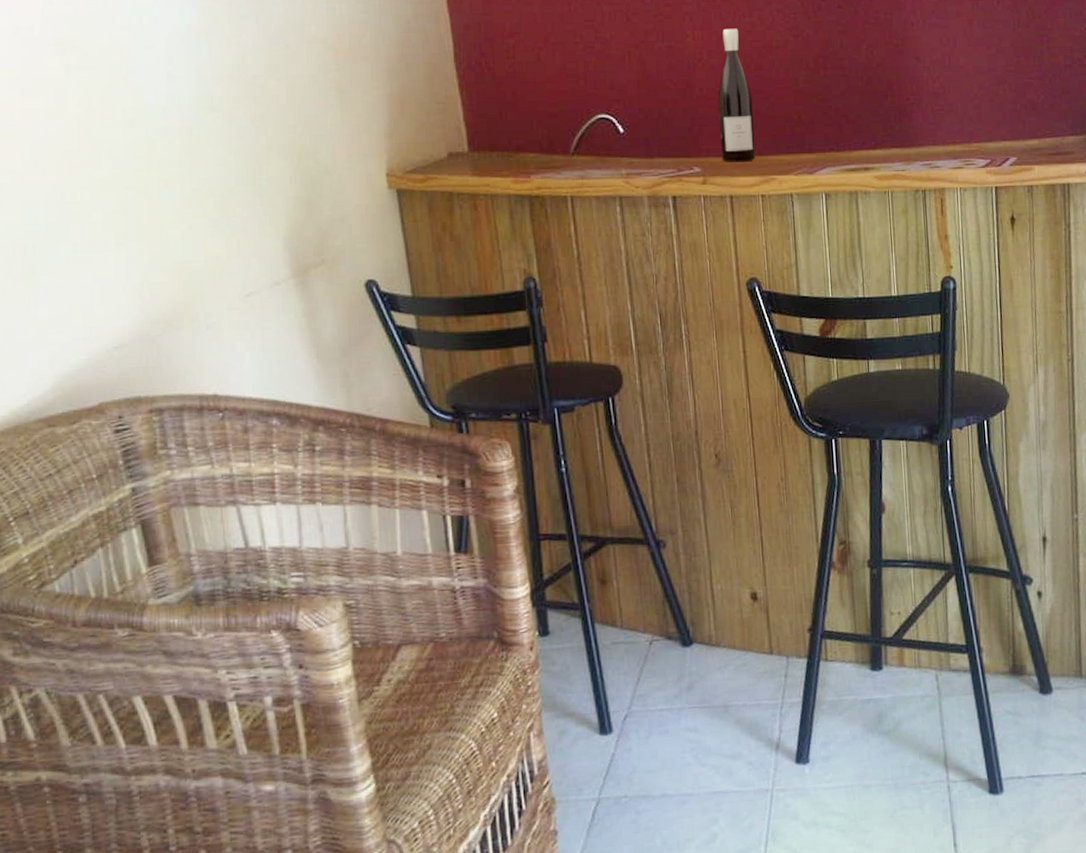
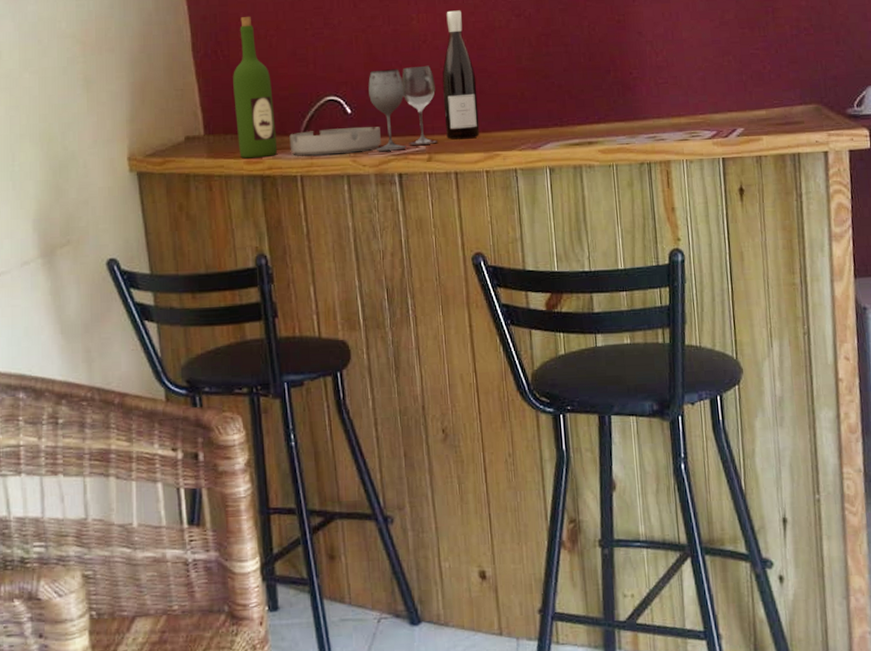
wine bottle: none [498,26,547,177] -> present [233,16,278,159]
ashtray: none [559,147,656,176] -> present [289,127,382,156]
wineglass: none [641,85,712,173] -> present [368,65,437,151]

